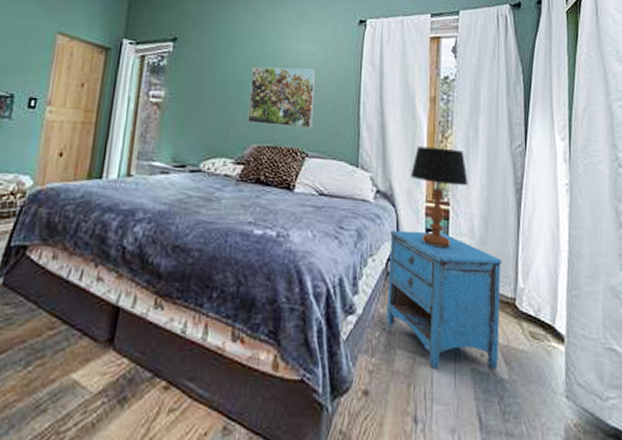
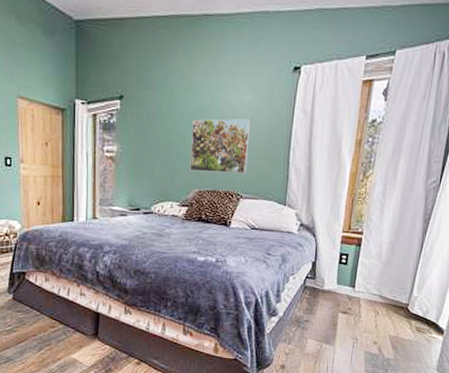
nightstand: present [387,230,503,371] -> none [302,255,403,353]
table lamp: present [410,146,468,248] -> none [331,185,382,268]

